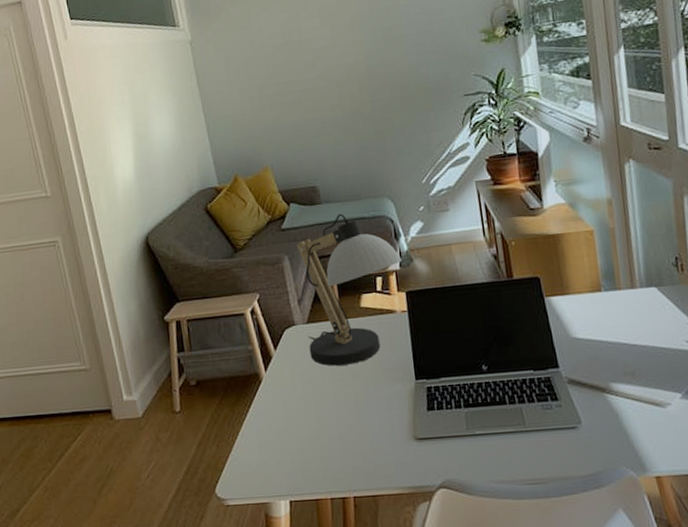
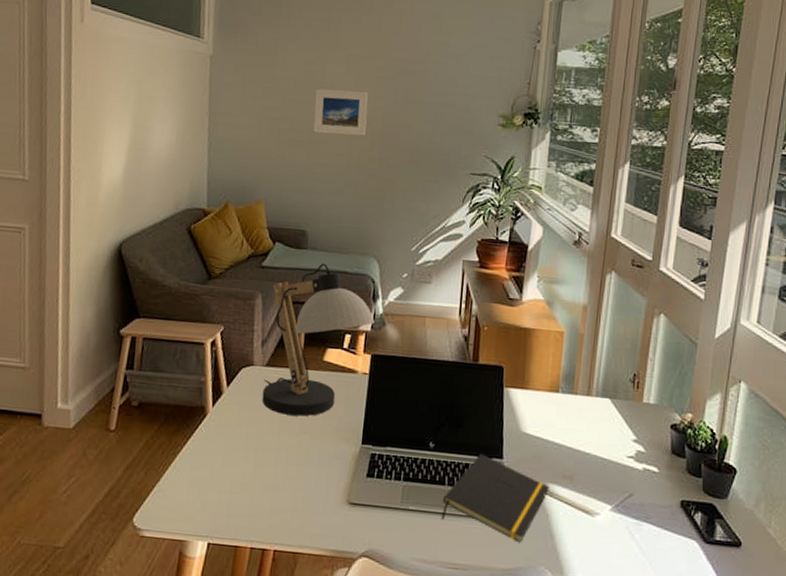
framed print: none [295,39,353,91] -> present [313,88,369,136]
notepad: none [508,367,613,447] -> present [442,453,549,543]

